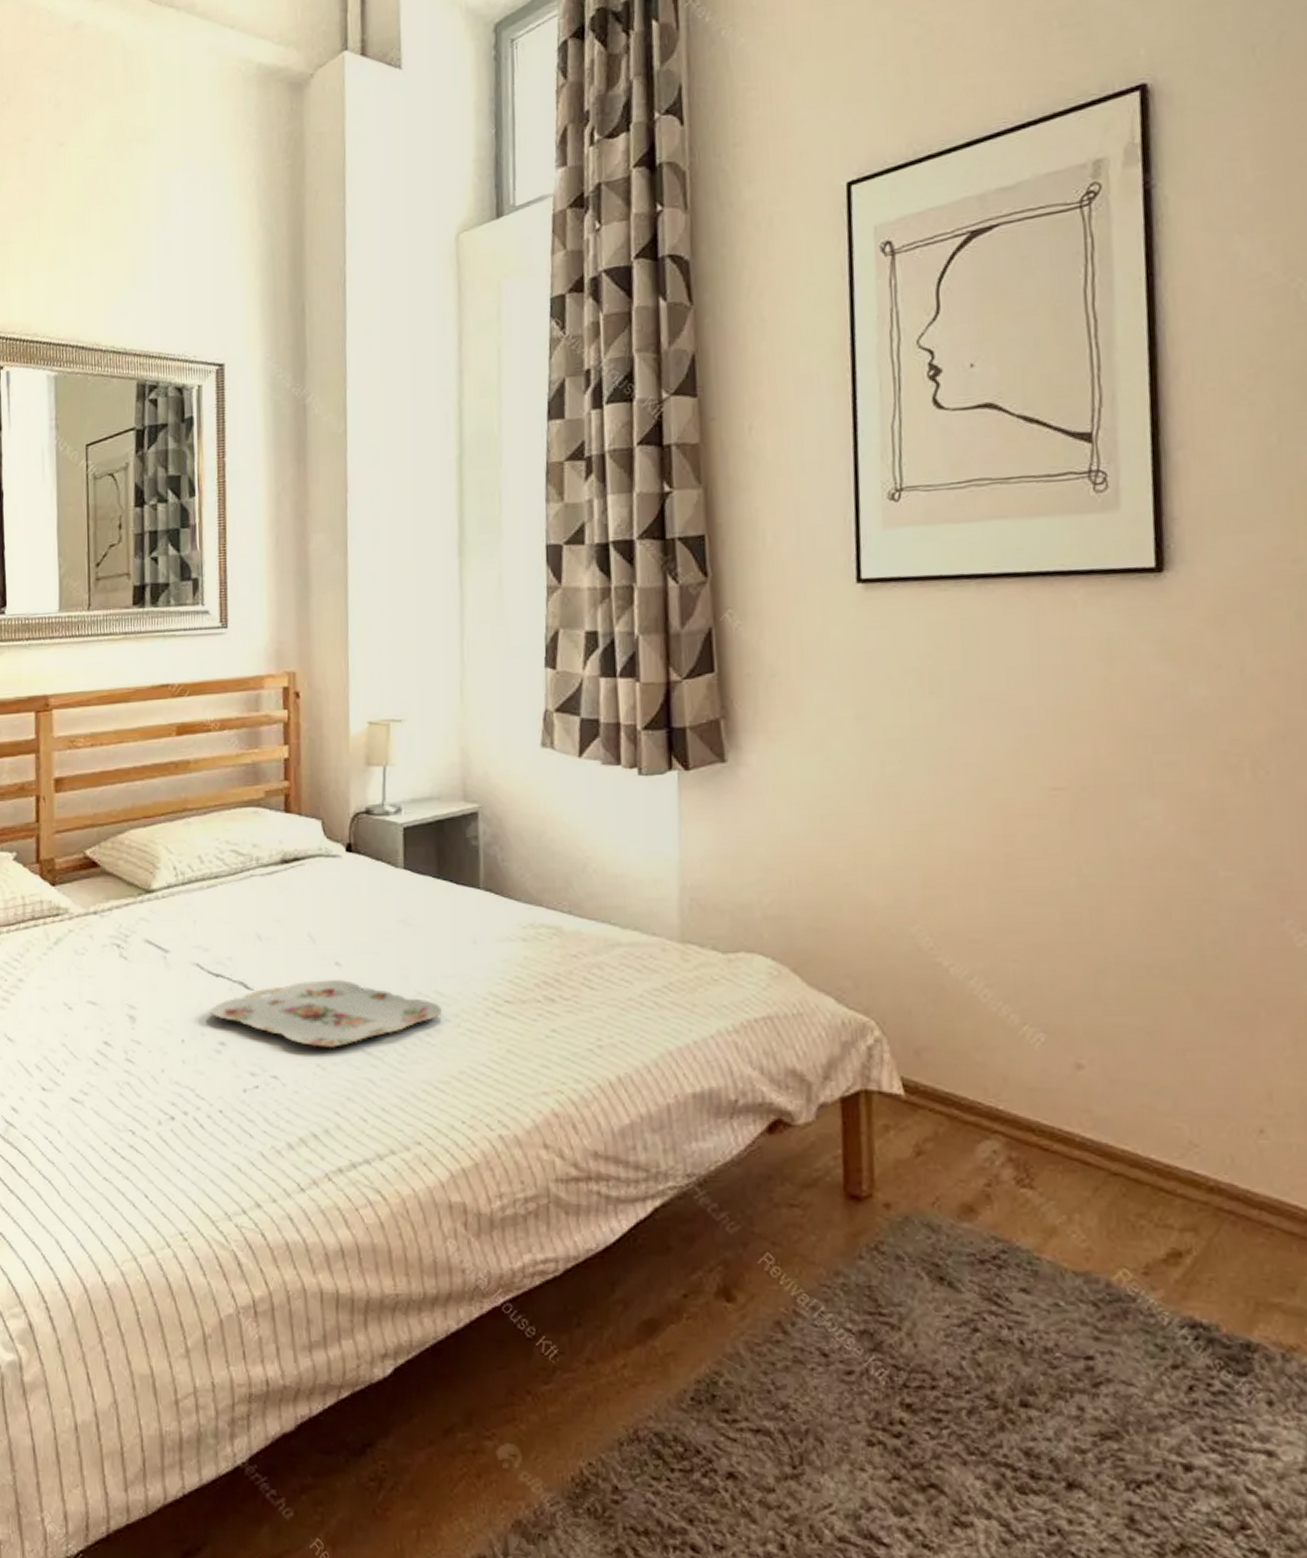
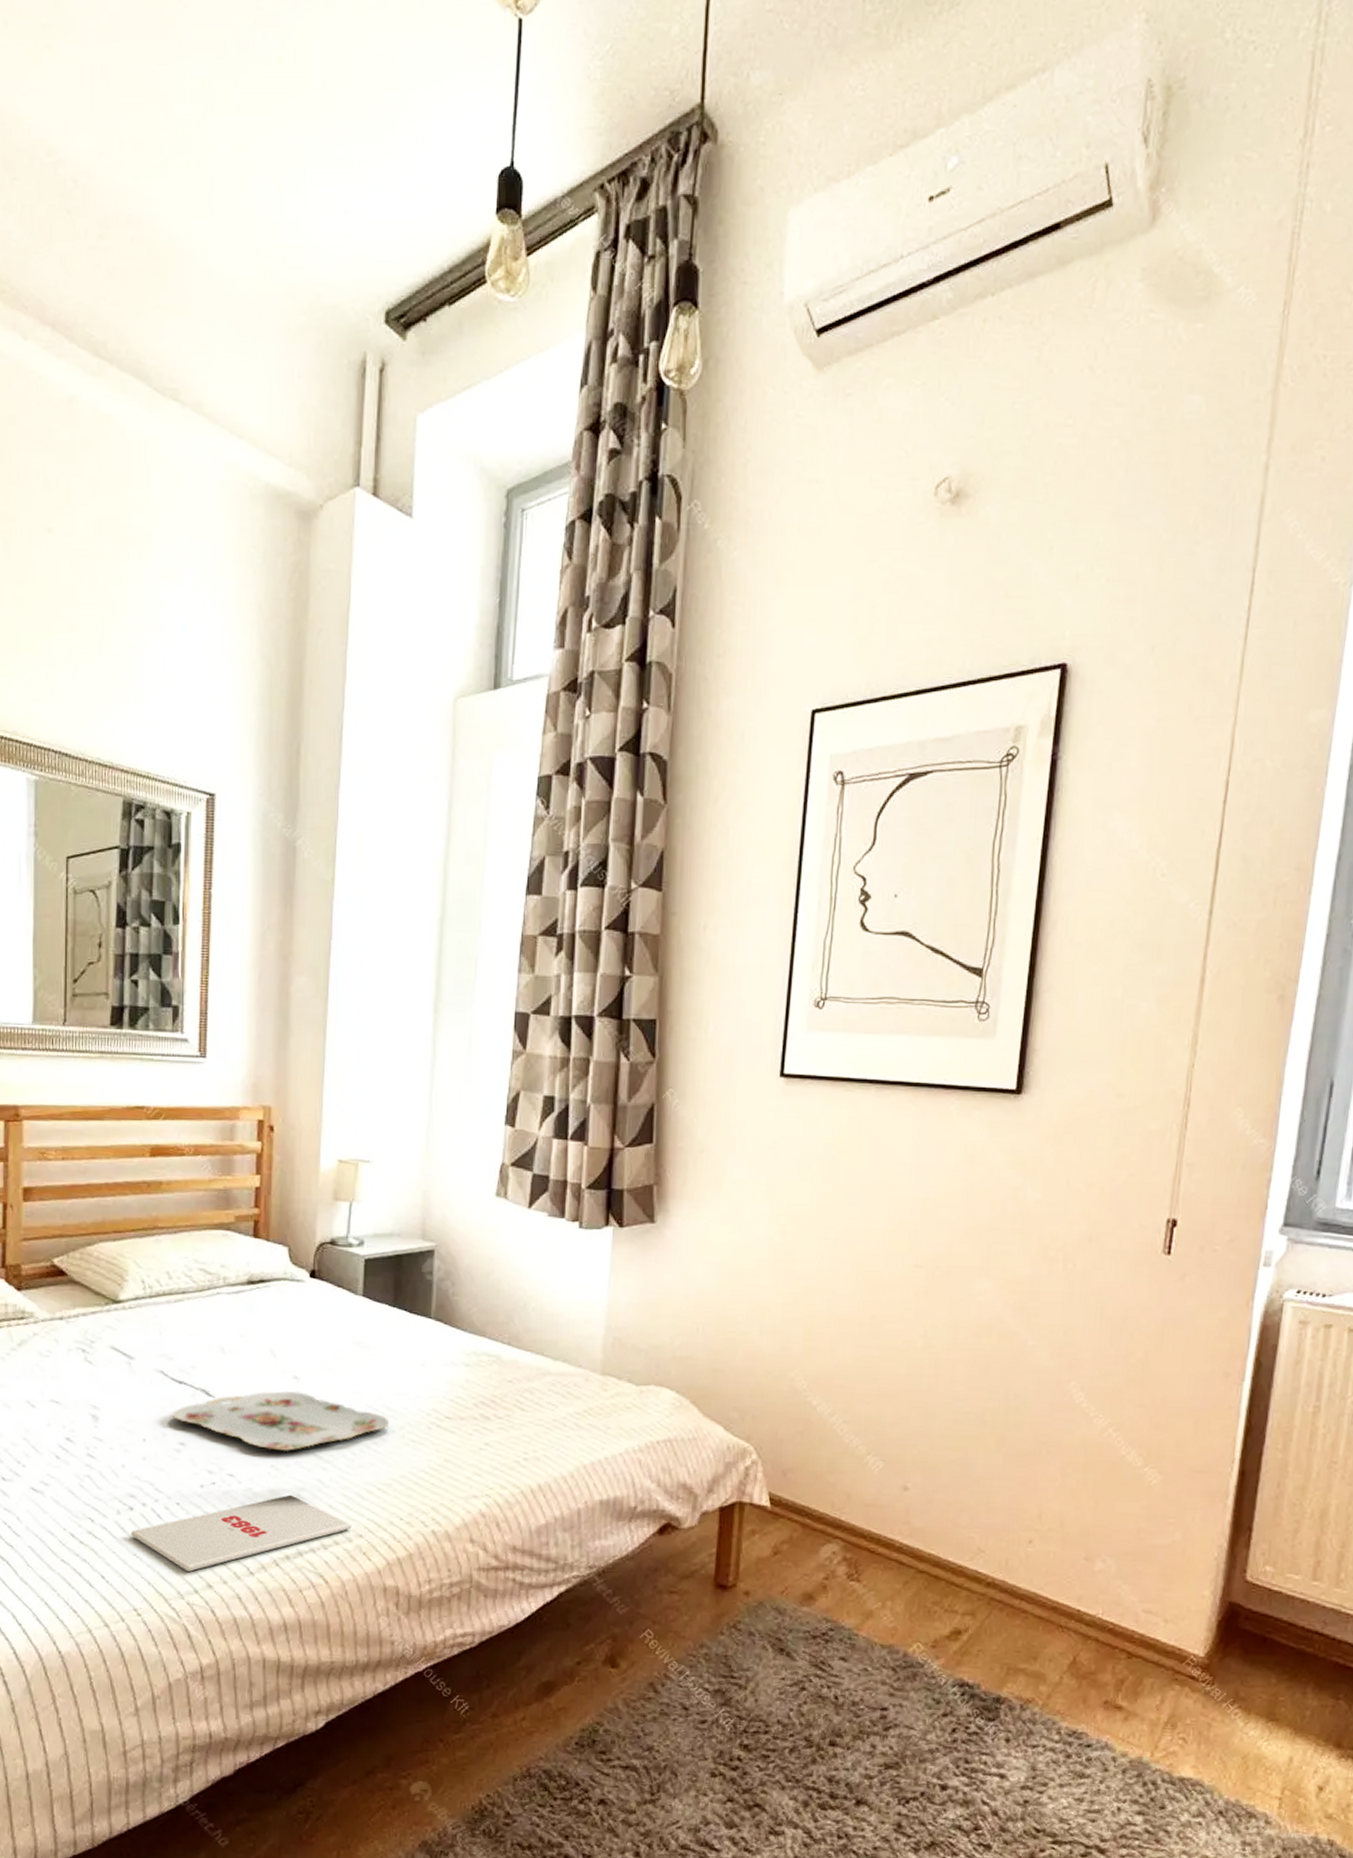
magazine: none [173,1097,409,1189] -> present [131,1495,352,1572]

